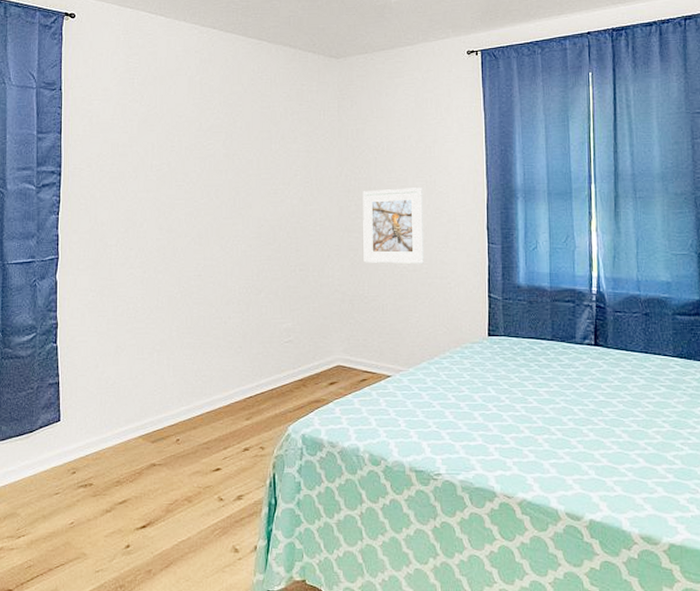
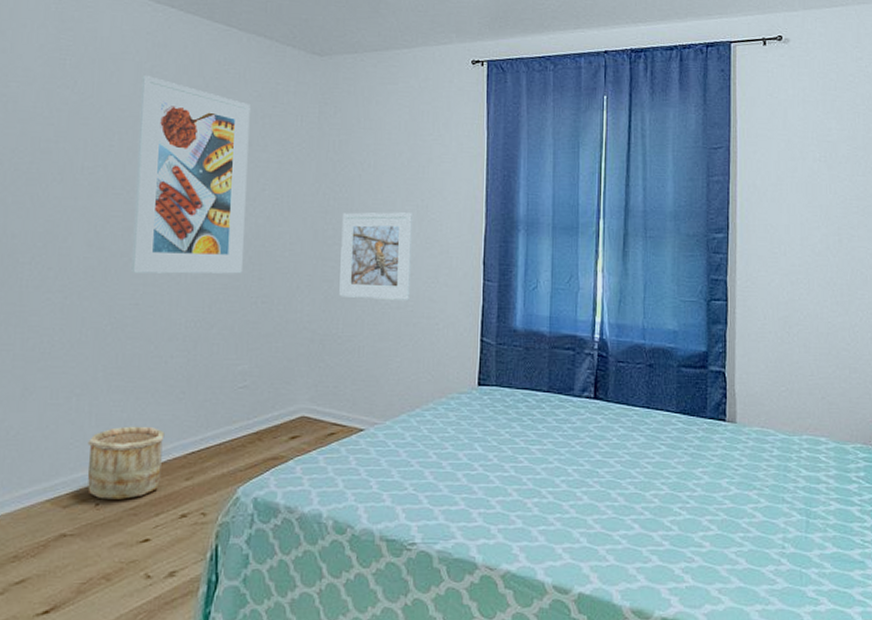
wooden bucket: none [168,375,227,436] -> present [87,426,165,499]
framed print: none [193,87,282,250] -> present [131,76,250,274]

